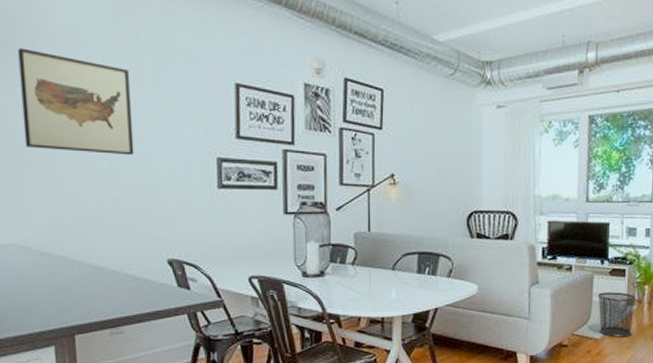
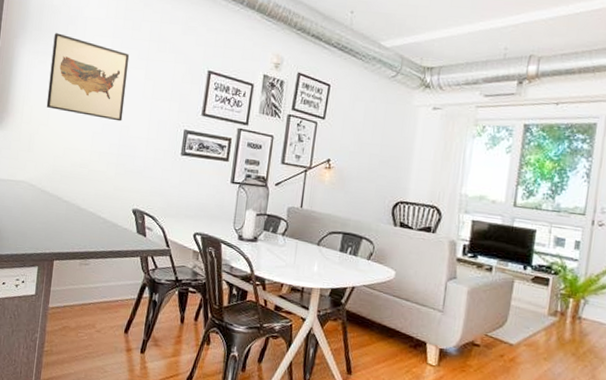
waste bin: present [597,292,636,338] -> none [514,298,558,349]

